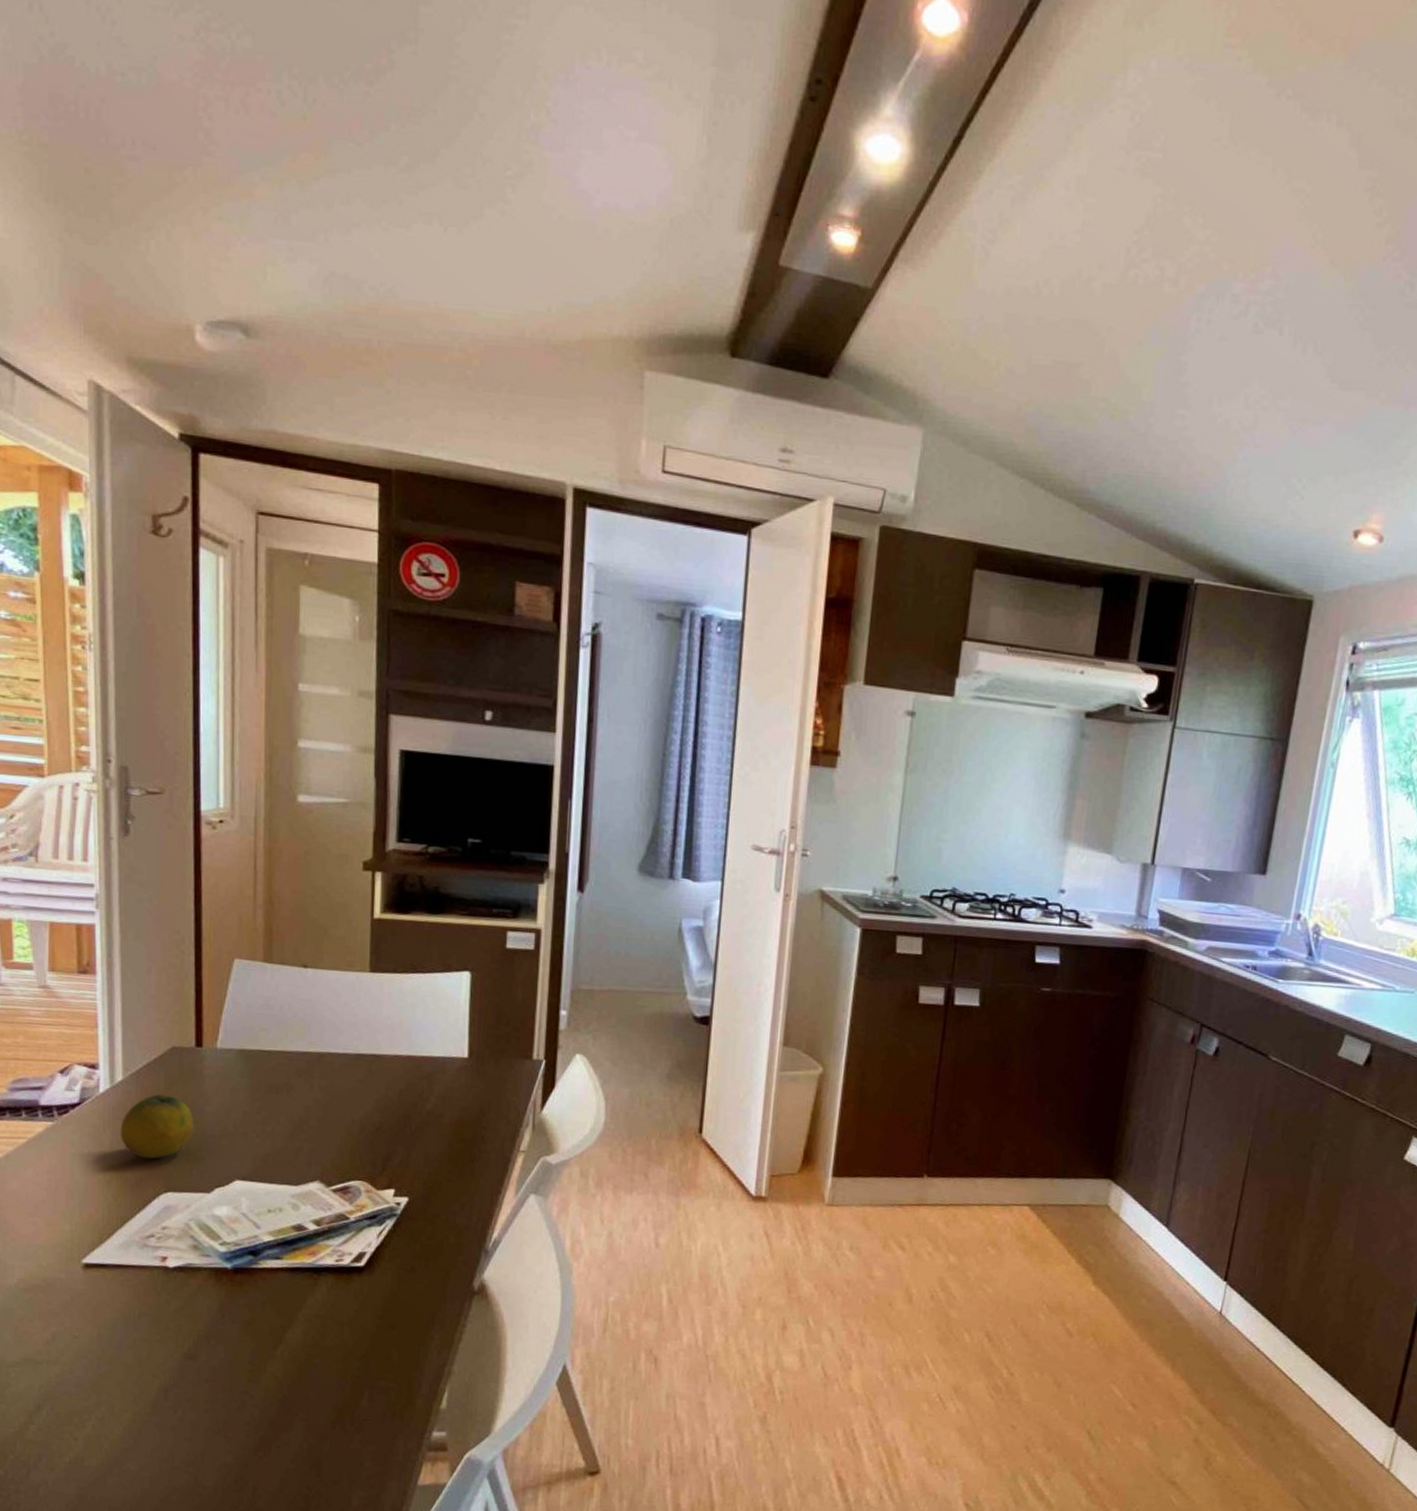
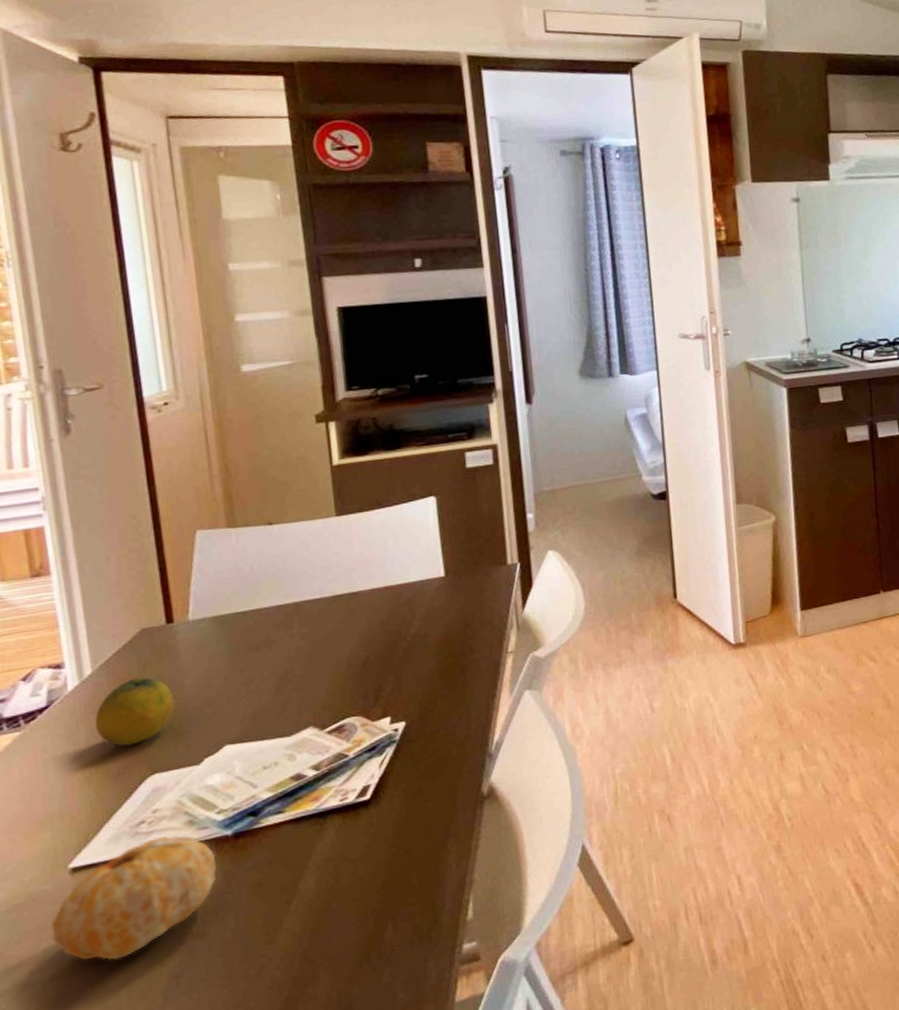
fruit: none [61,1253,214,1360] -> present [51,835,218,961]

